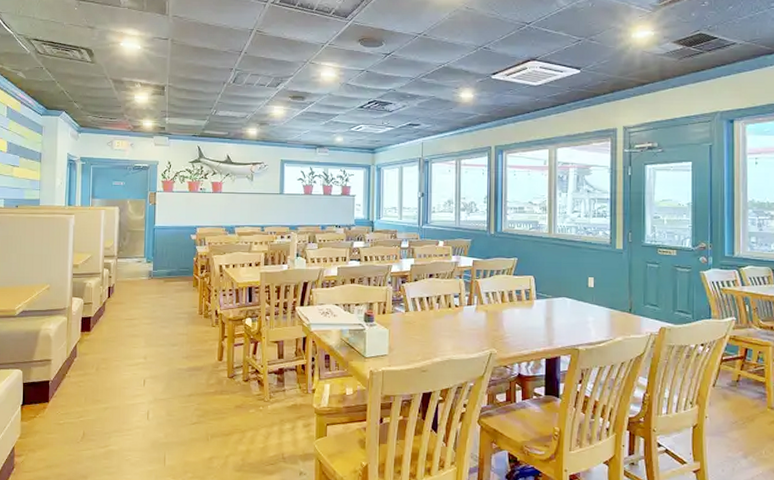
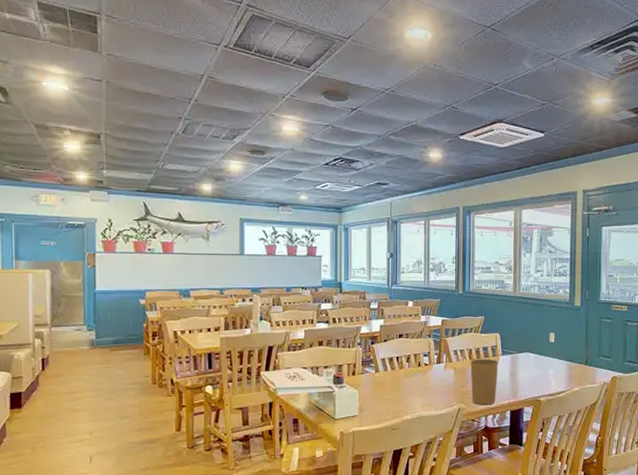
cup: none [502,302,533,352] -> present [470,358,499,406]

